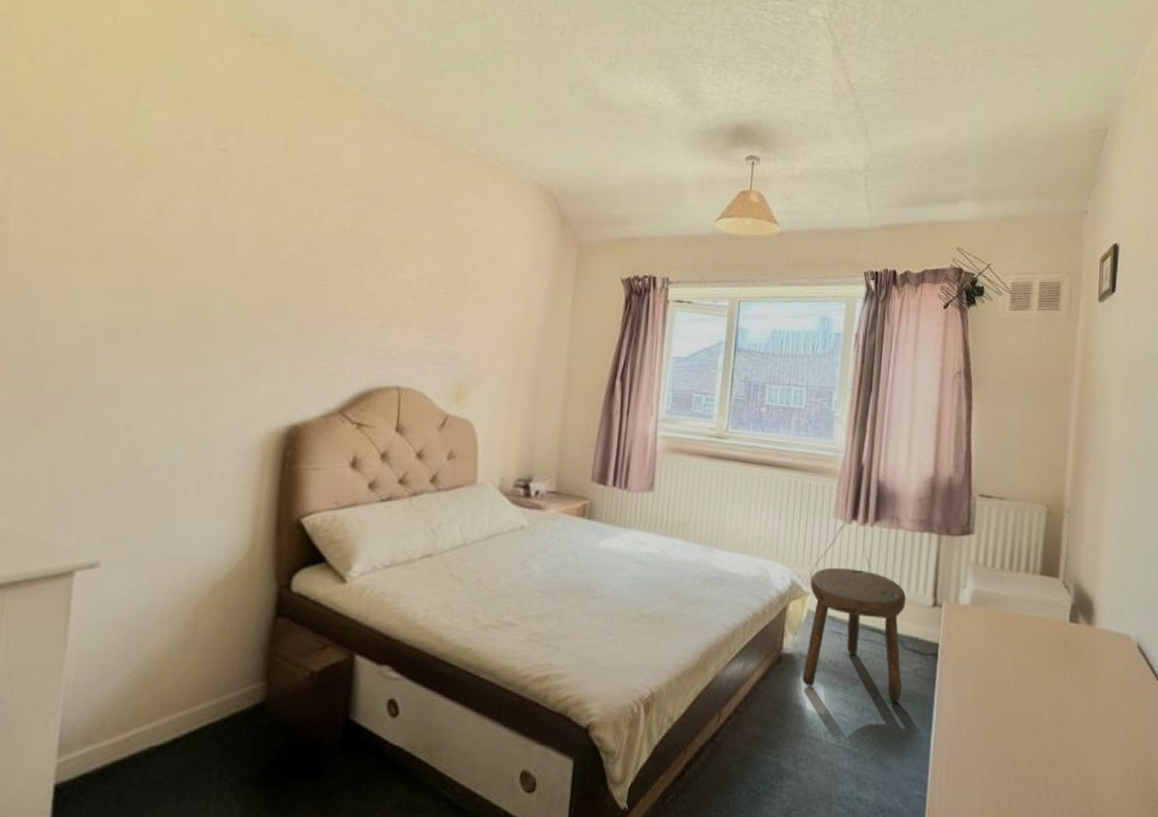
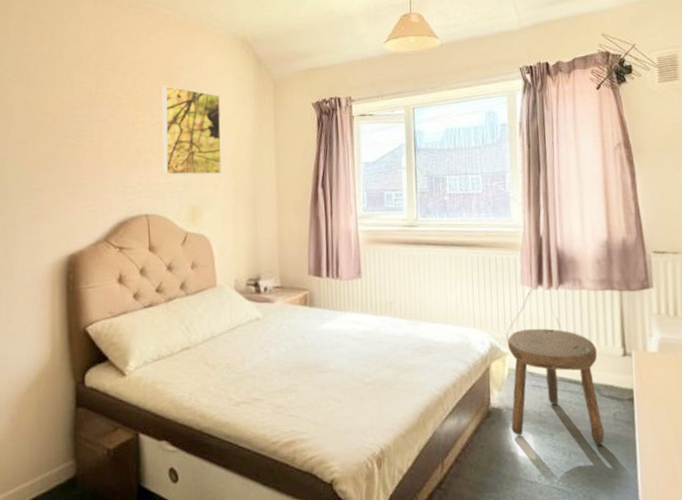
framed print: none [426,231,509,349] -> present [162,85,222,175]

